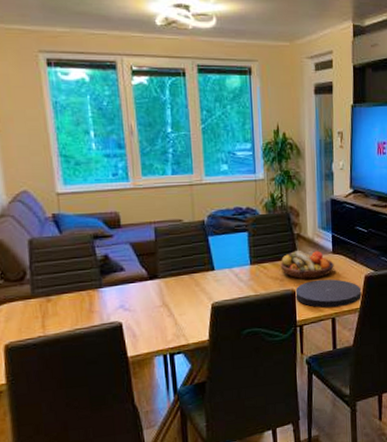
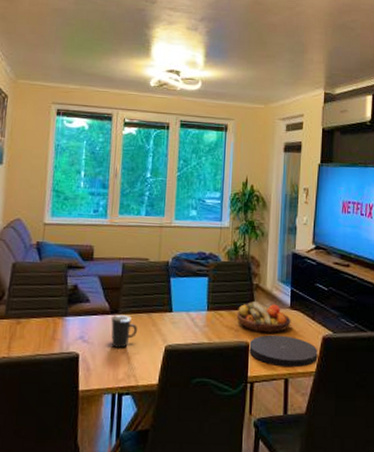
mug: none [151,279,180,312] -> present [111,315,137,348]

